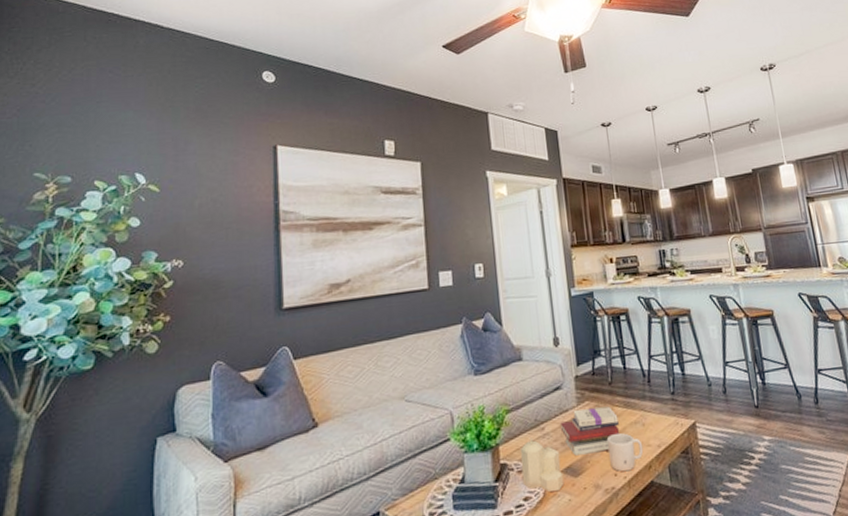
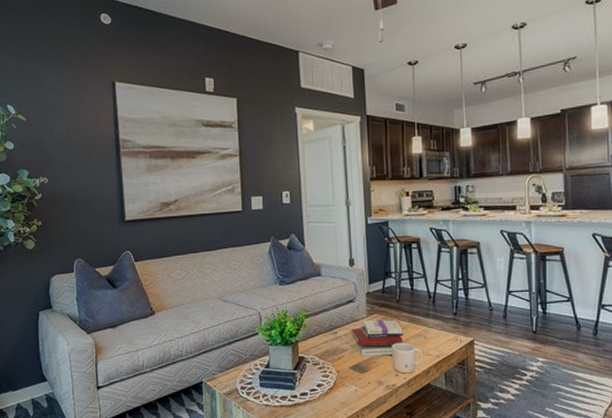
candle: present [520,437,564,493] -> none [316,338,352,383]

